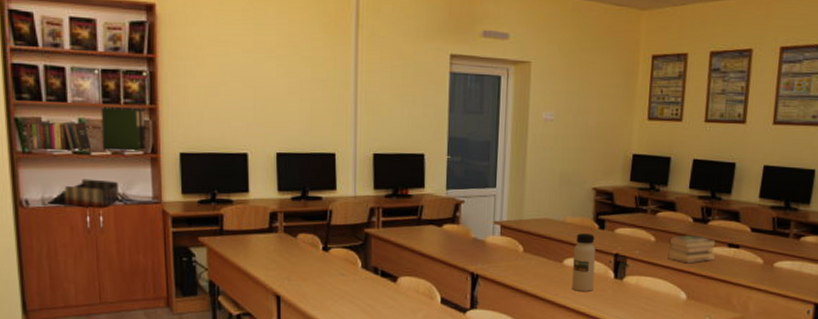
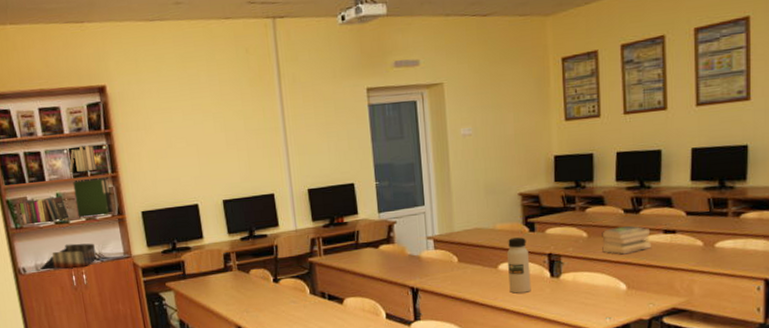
books: none [99,68,133,100] -> present [69,145,97,174]

